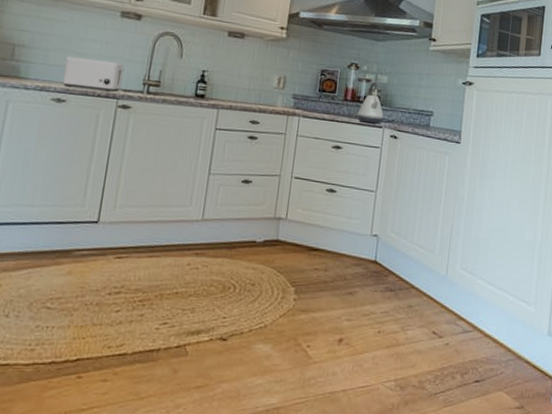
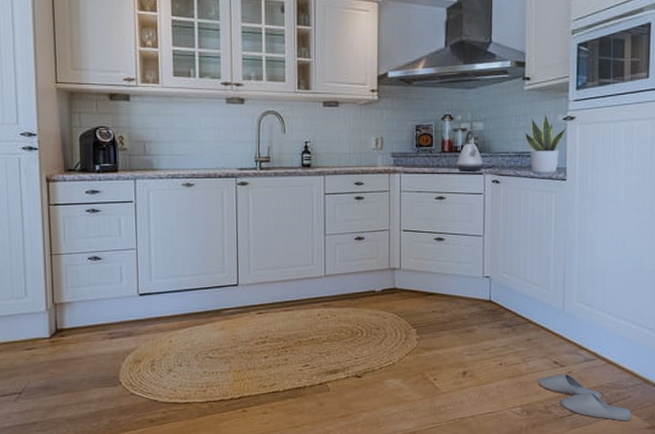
toaster: present [63,56,125,92] -> none [188,145,237,172]
slippers: none [414,346,503,400] -> present [538,374,632,421]
potted plant: none [426,76,465,136] -> present [525,114,567,174]

